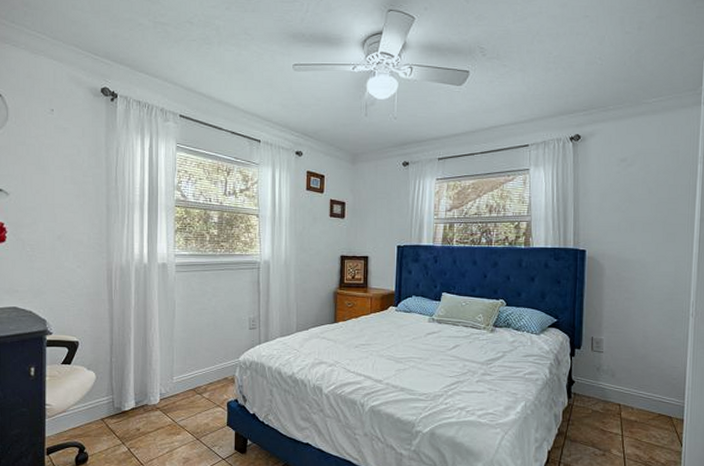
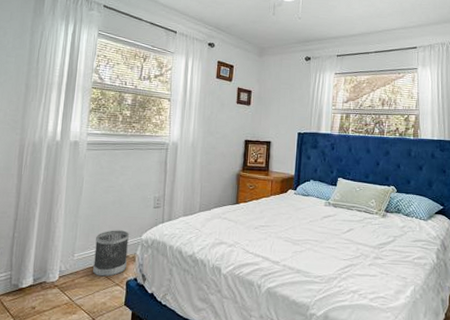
wastebasket: none [193,352,226,399] -> present [93,230,129,277]

